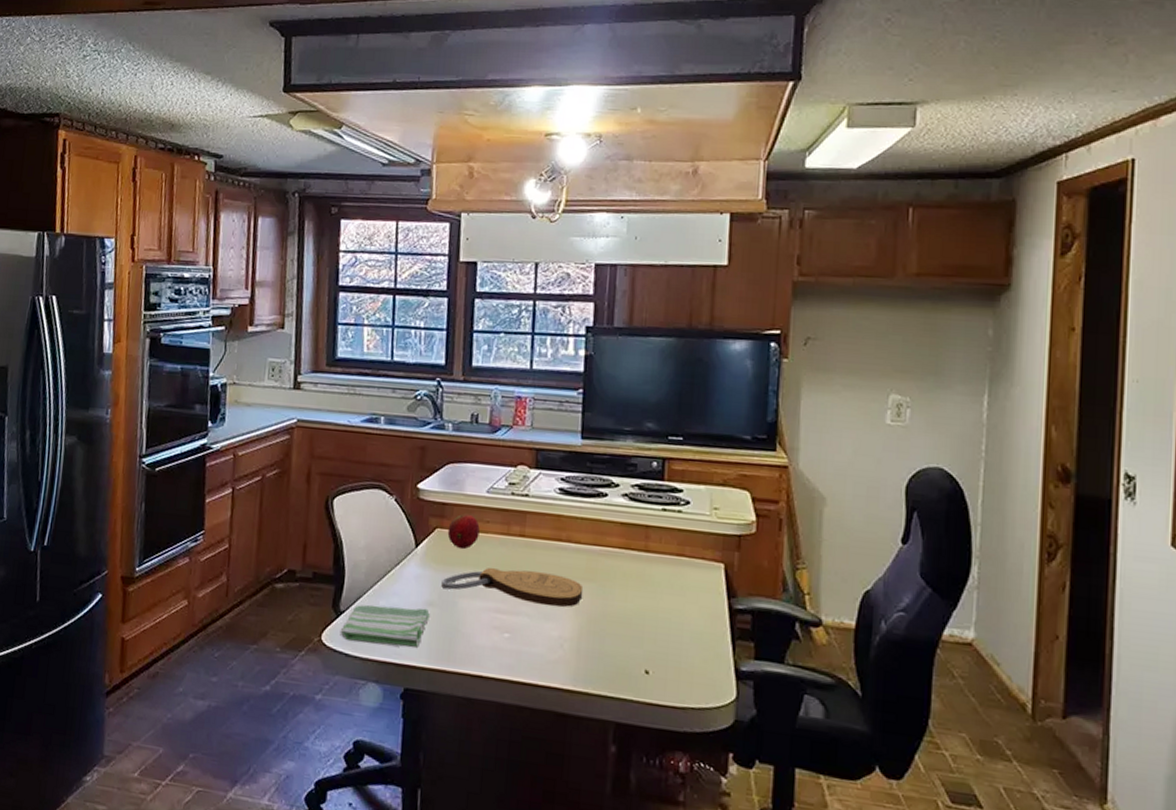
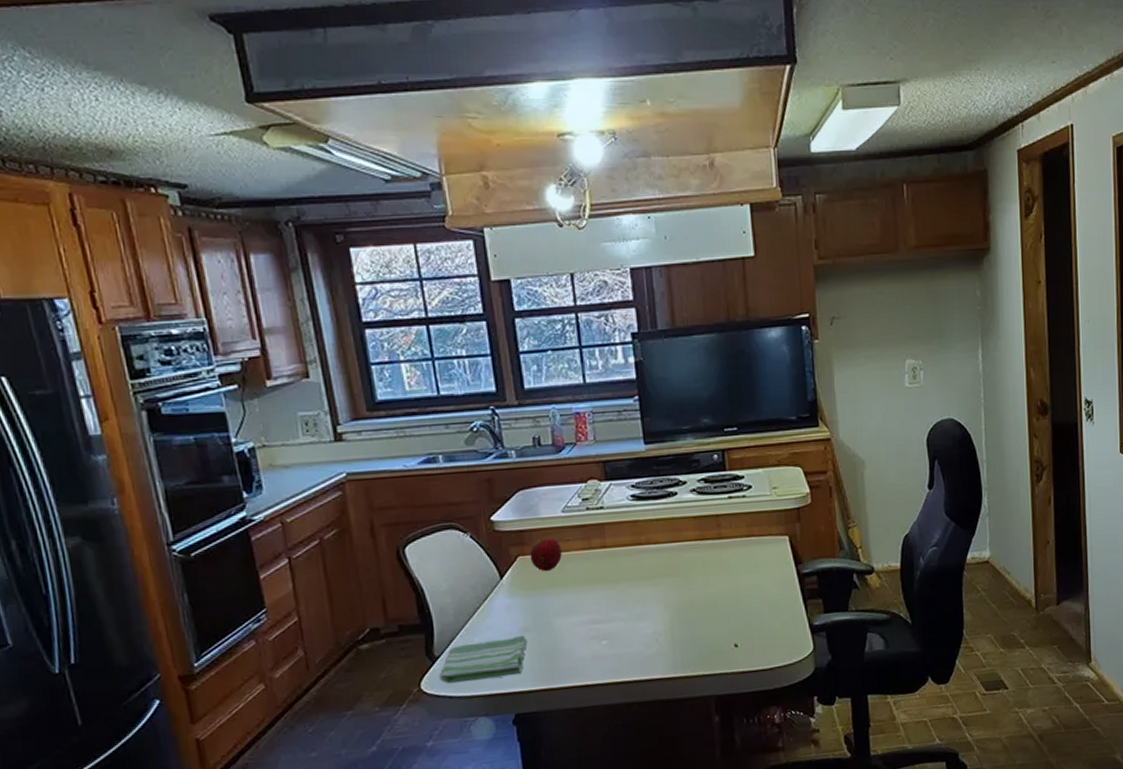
cutting board: present [441,567,584,607] -> none [533,576,669,613]

